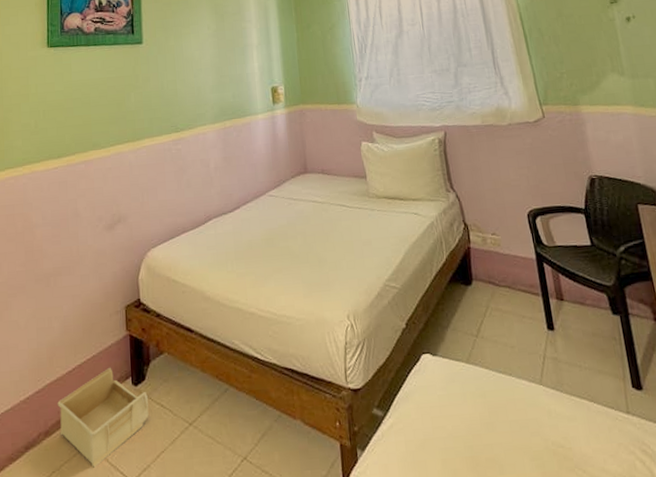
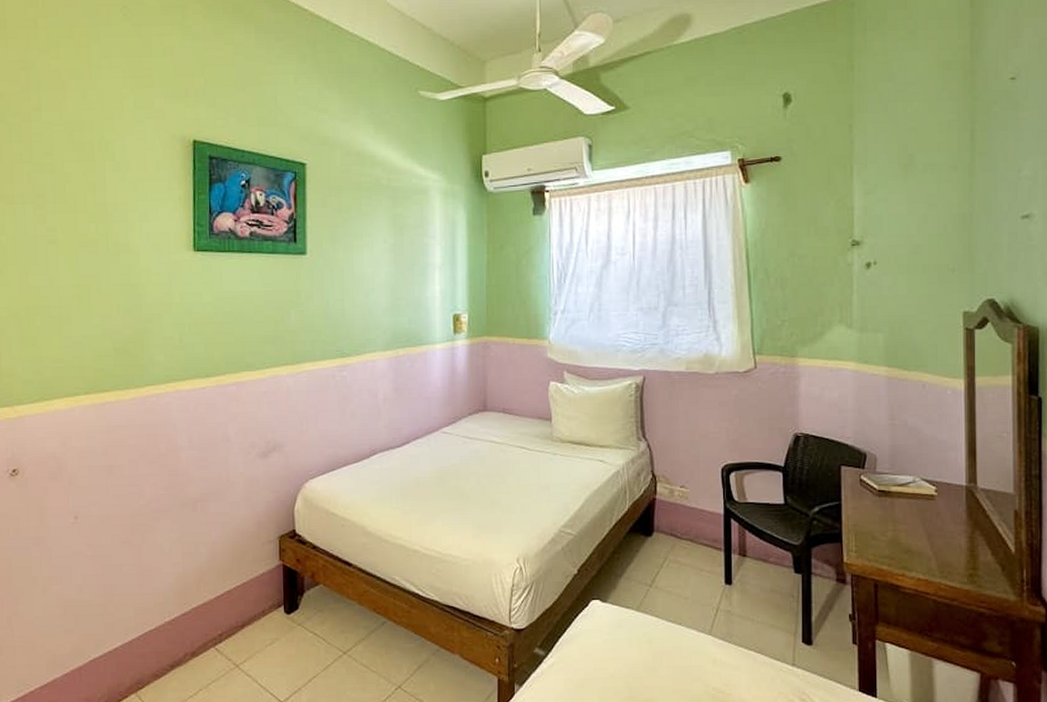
storage bin: present [57,367,149,468] -> none [205,595,301,688]

